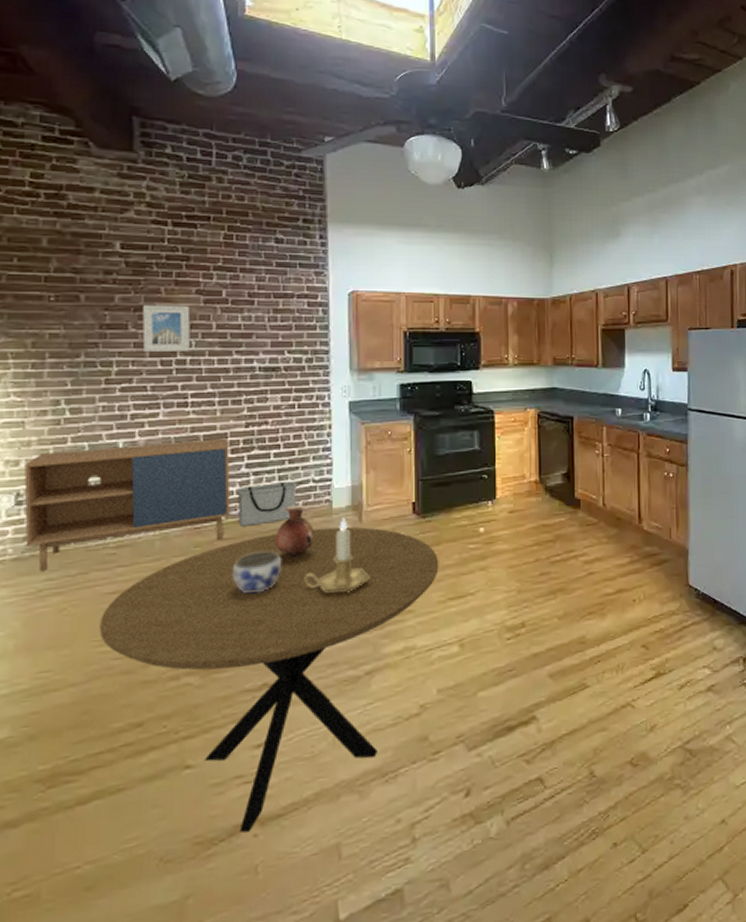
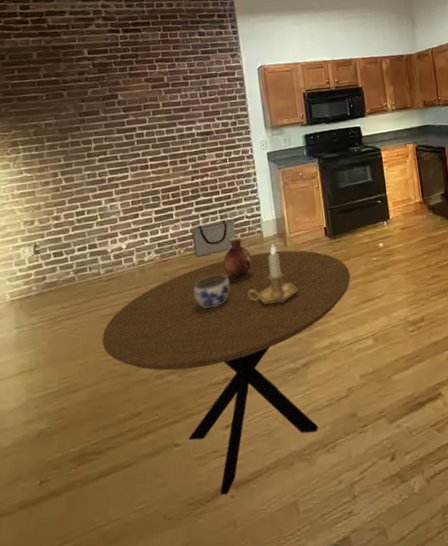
storage cabinet: present [24,438,230,571] -> none [38,190,187,302]
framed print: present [142,305,191,351] -> none [108,91,145,130]

